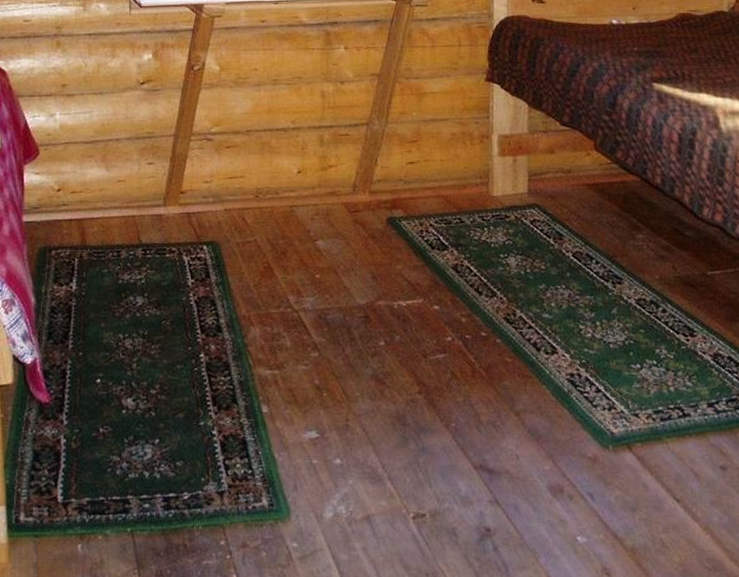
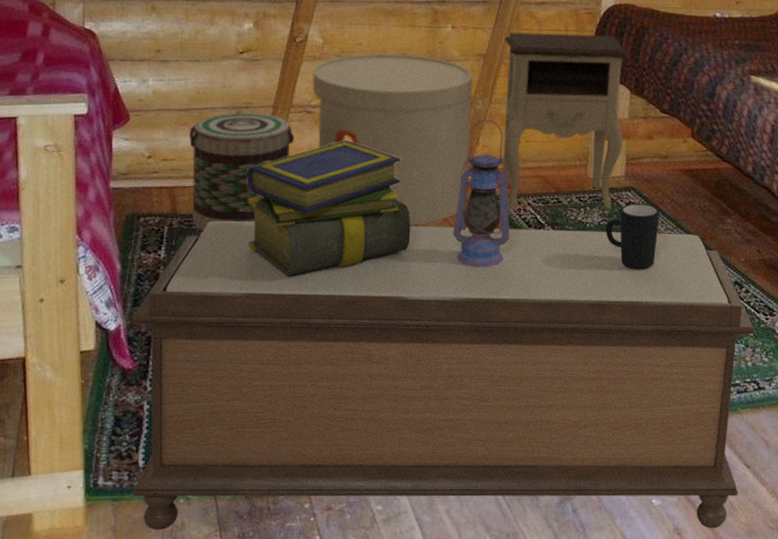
bench: none [47,250,675,569] -> present [132,220,755,530]
basket: none [96,139,196,262] -> present [189,109,295,231]
stack of books: none [152,167,314,305] -> present [247,141,411,276]
side table: none [211,77,369,250] -> present [312,53,473,225]
lantern: none [355,140,414,293] -> present [453,119,511,268]
nightstand: none [397,48,525,230] -> present [502,32,629,210]
mug: none [510,221,567,290] -> present [605,204,661,270]

